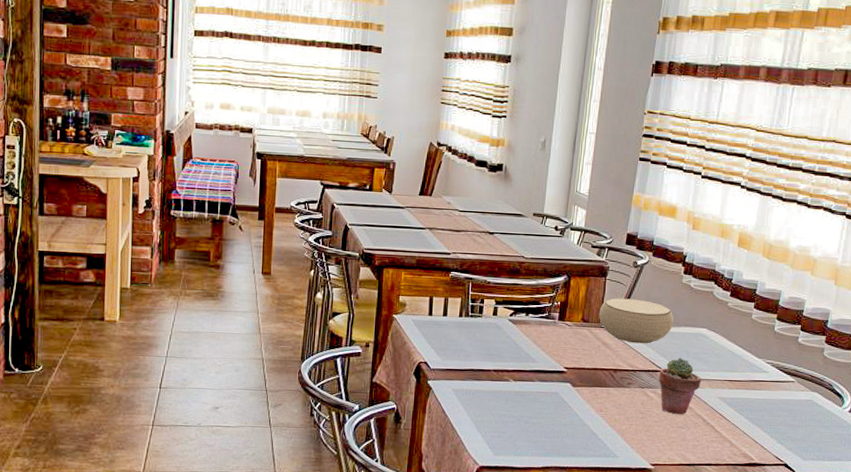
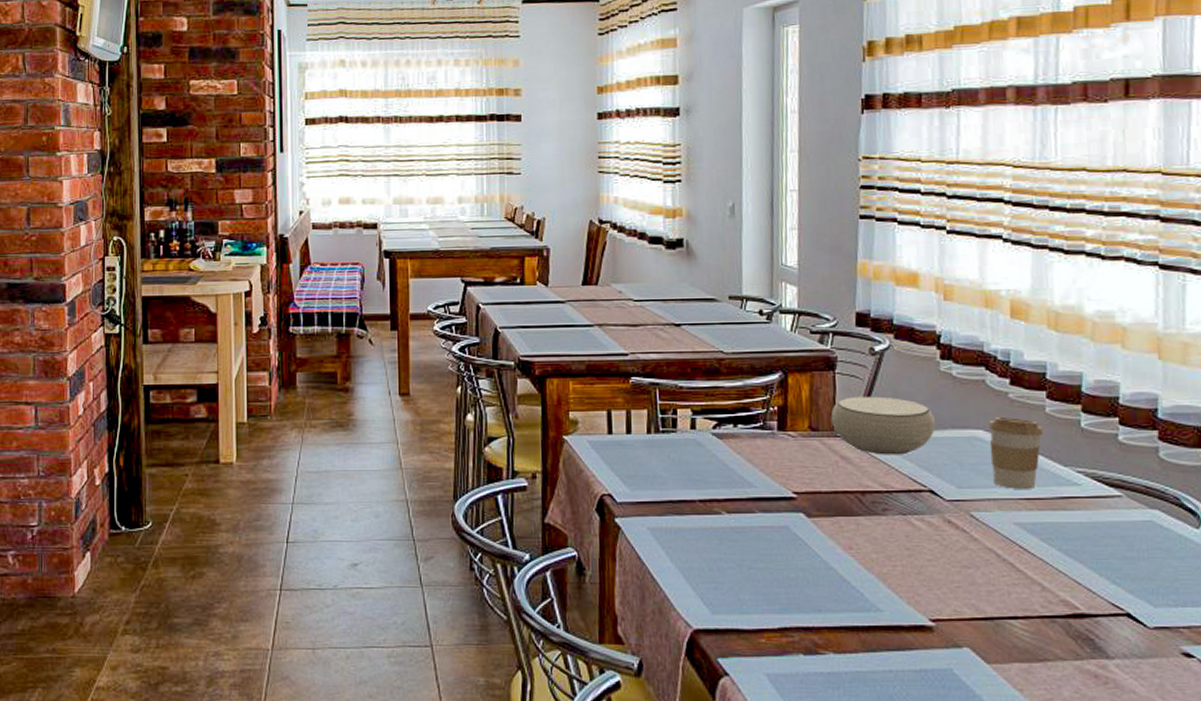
potted succulent: present [659,357,702,415] -> none [925,470,987,550]
coffee cup: none [708,319,749,374] -> present [988,416,1044,490]

